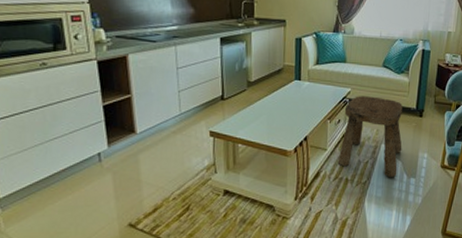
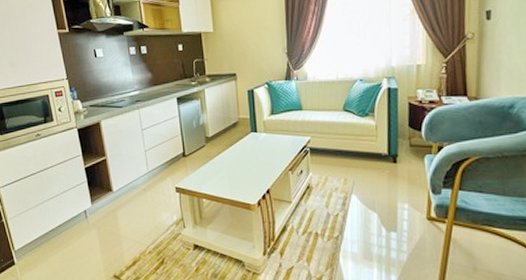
stool: present [337,96,402,177] -> none [304,143,377,231]

